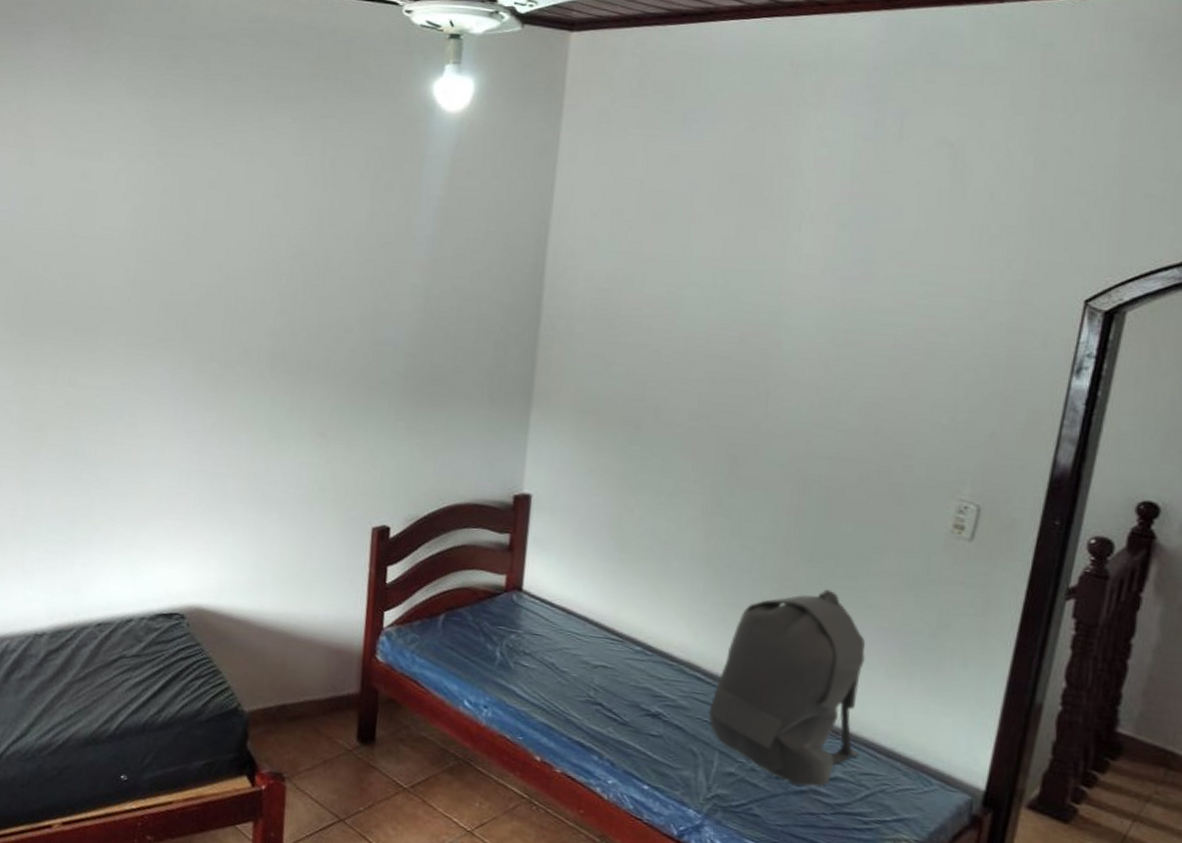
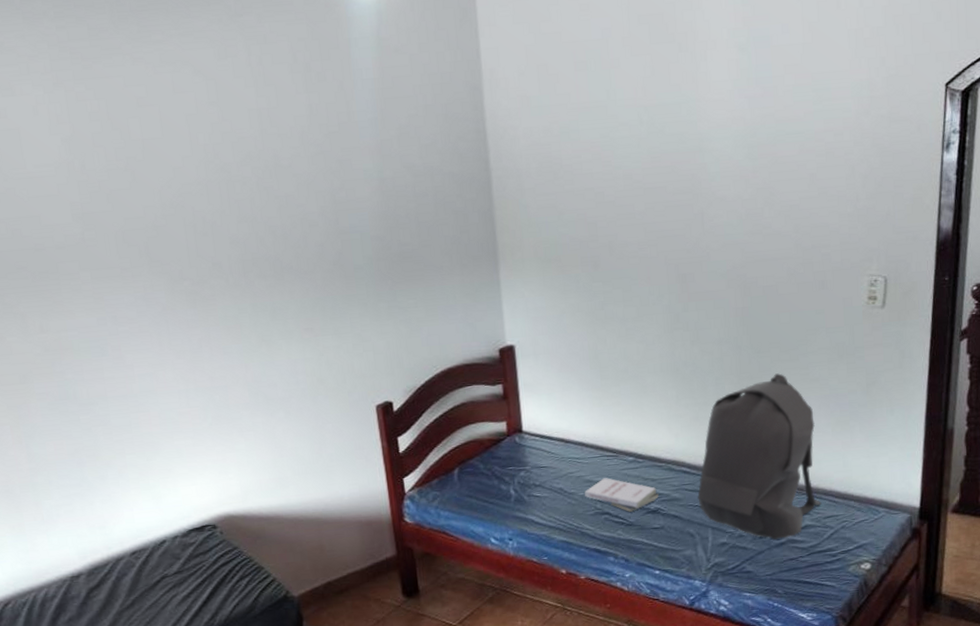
books: none [578,663,663,710] -> present [585,478,659,512]

